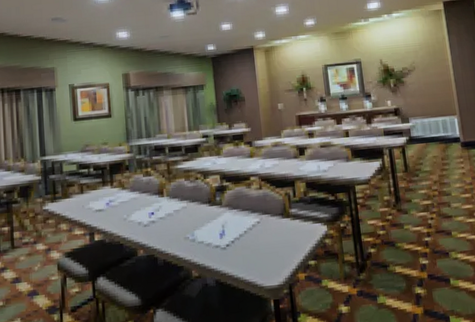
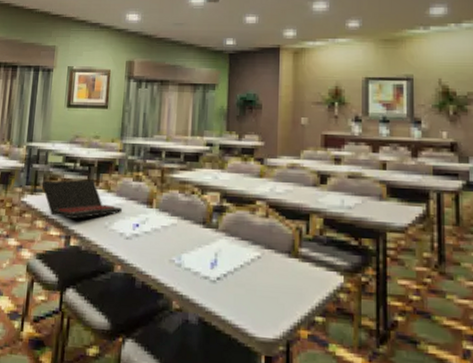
laptop: none [60,181,138,218] -> present [42,179,123,220]

